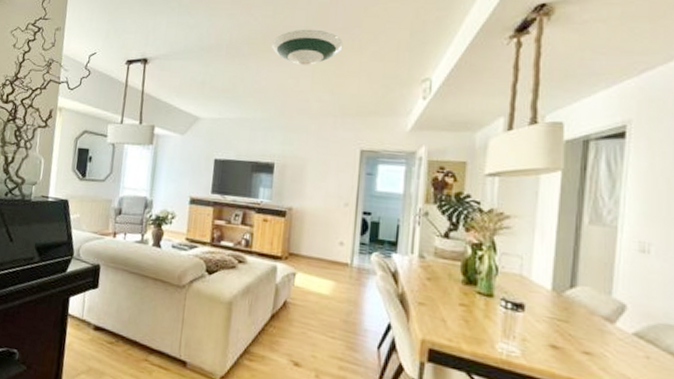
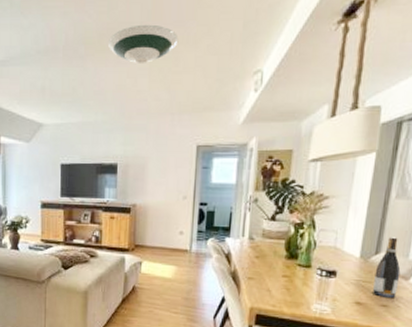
wine bottle: none [571,268,603,344] -> present [373,237,401,298]

